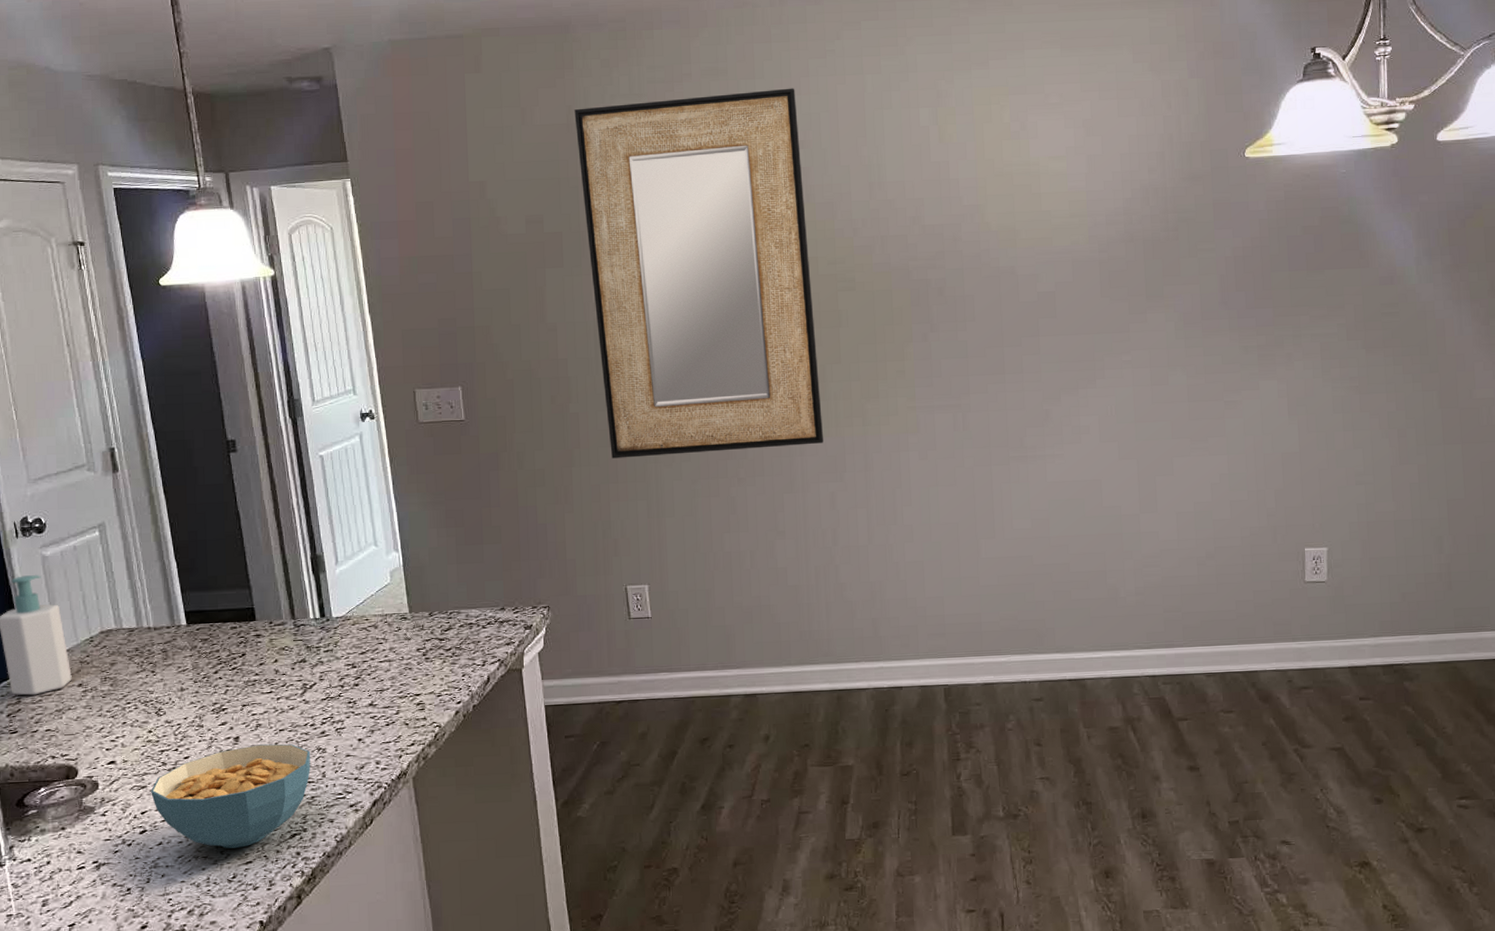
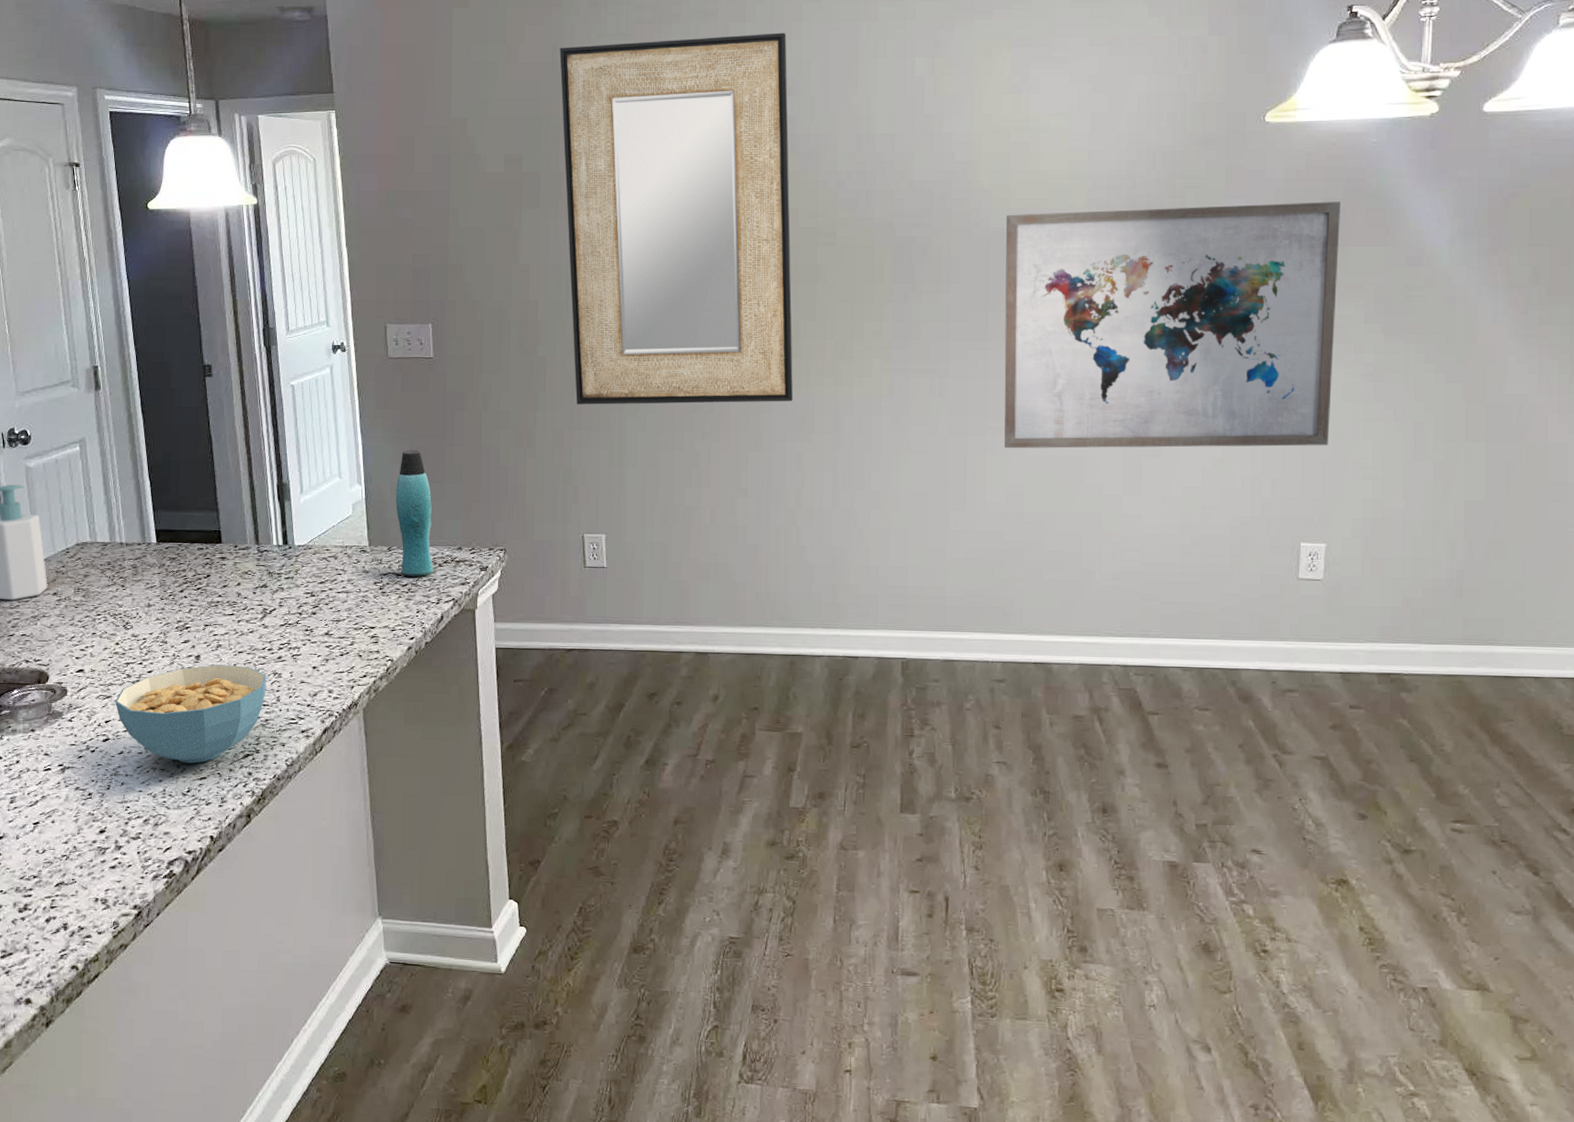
bottle: none [434,513,478,641] -> present [396,449,434,577]
wall art: none [1015,229,1323,477] -> present [1004,202,1340,449]

